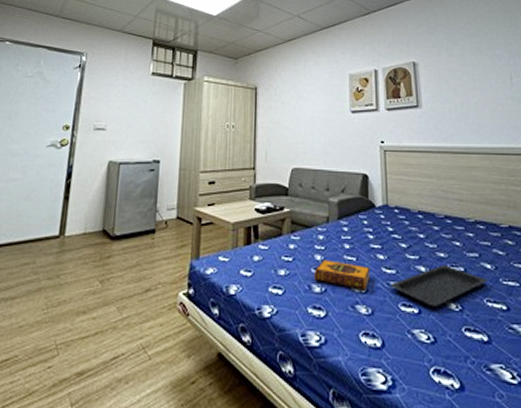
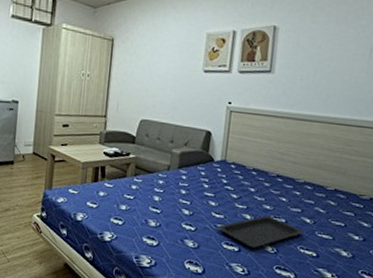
hardback book: present [315,258,371,291] -> none [151,200,202,229]

